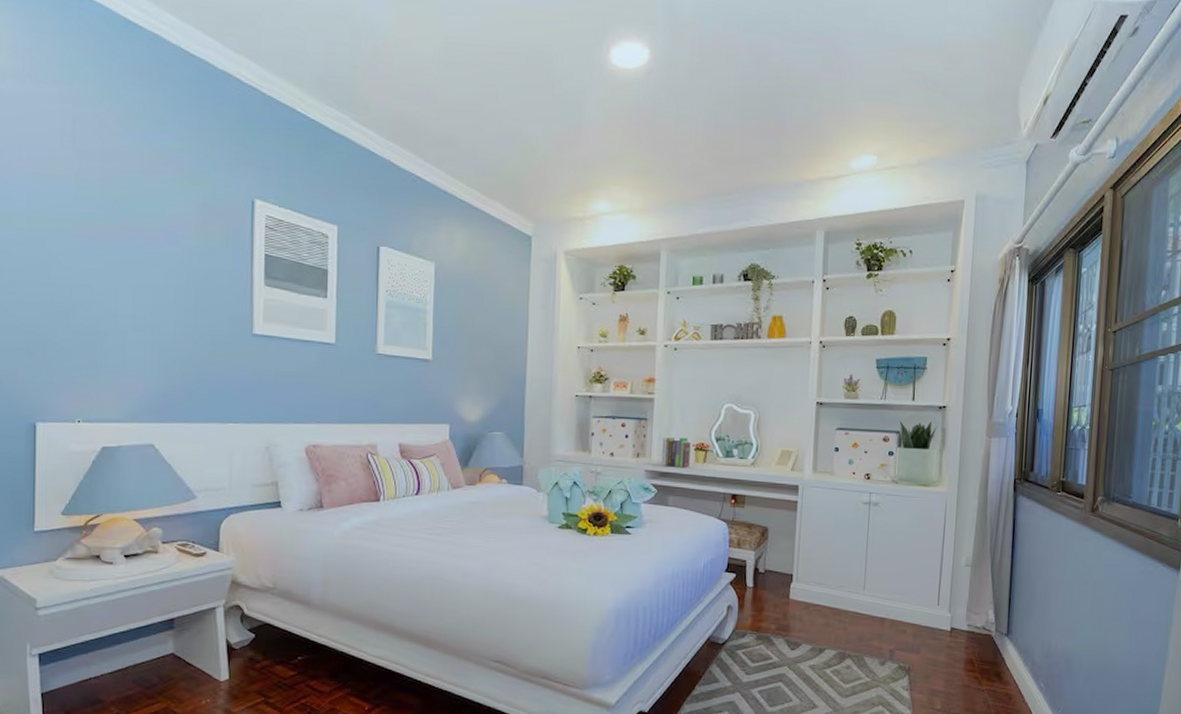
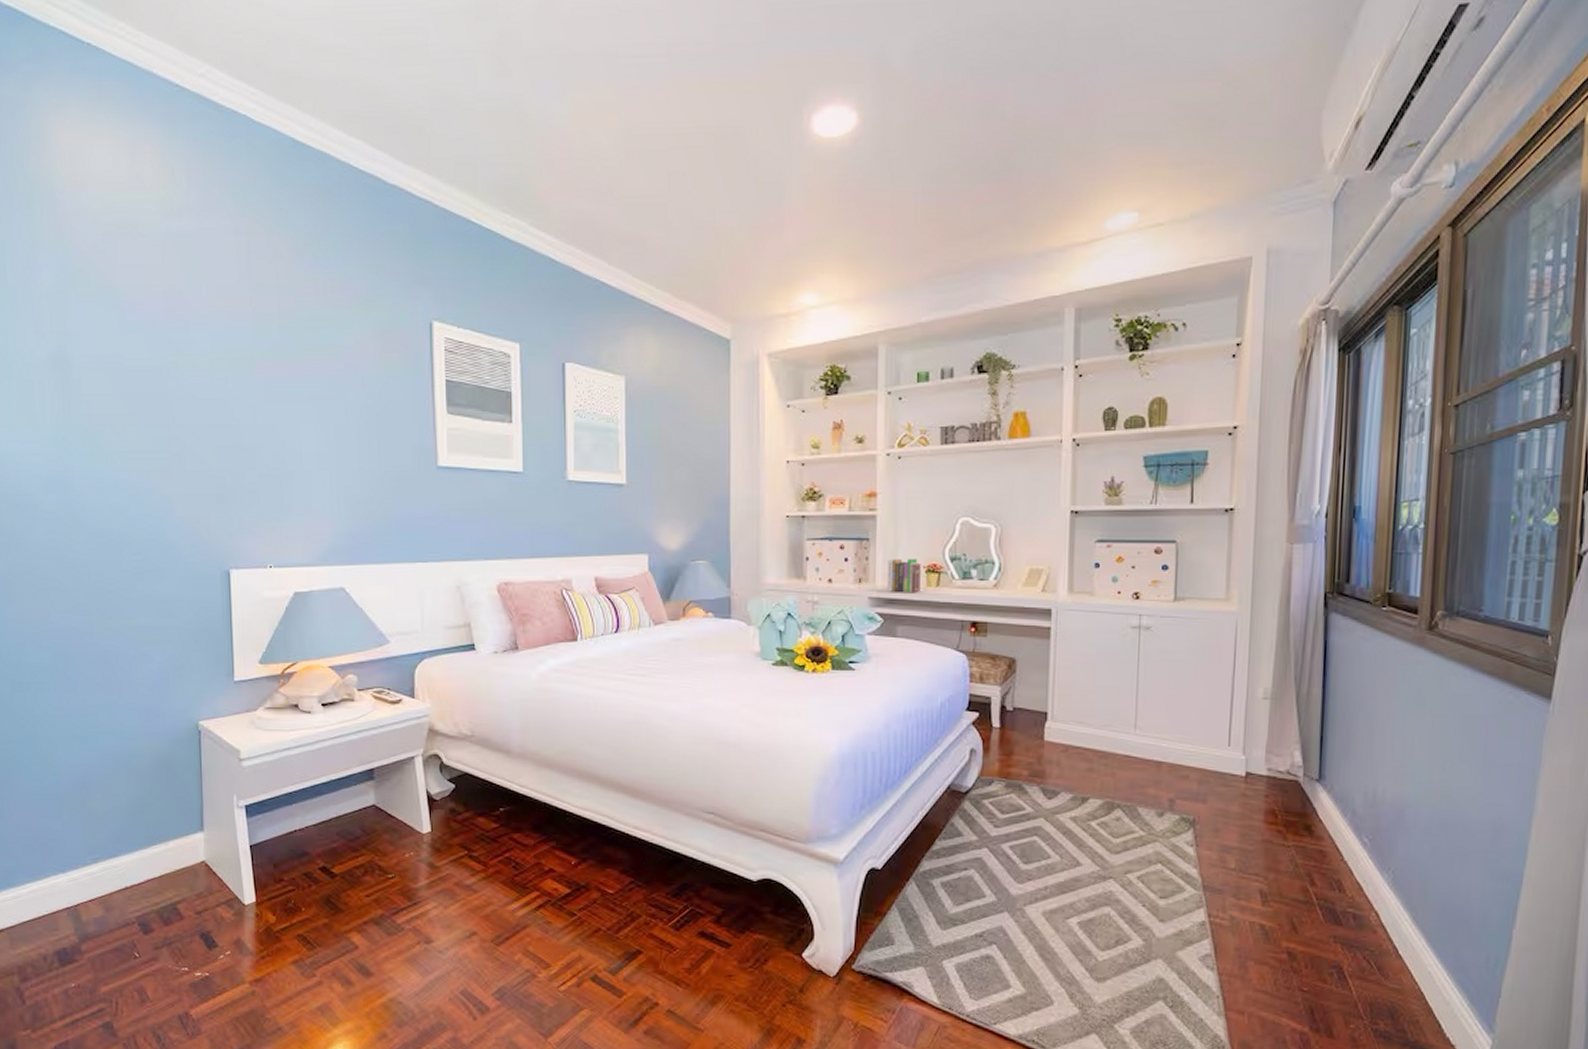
planter: present [891,421,940,486] -> none [1165,527,1228,605]

